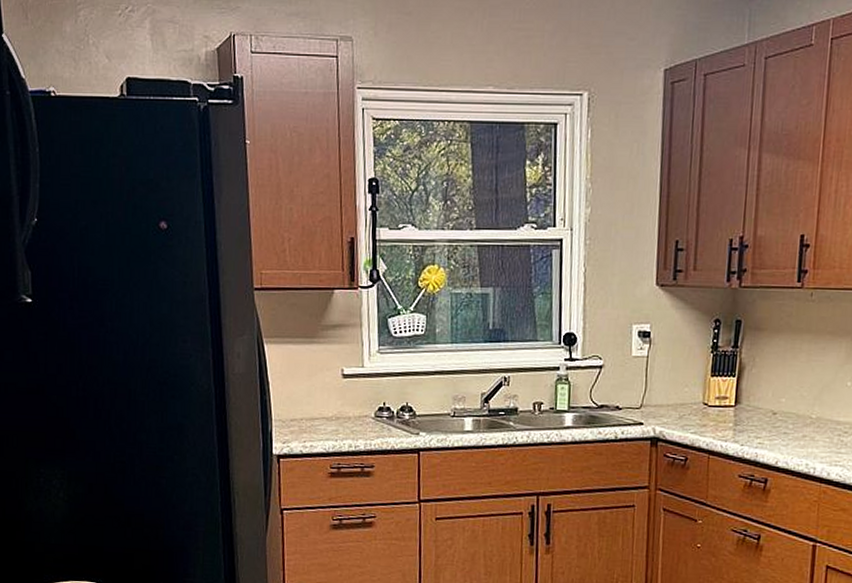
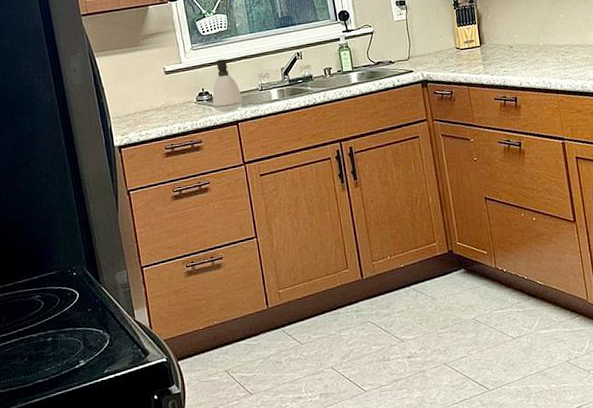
soap dispenser: none [393,370,430,437] -> present [212,59,243,113]

